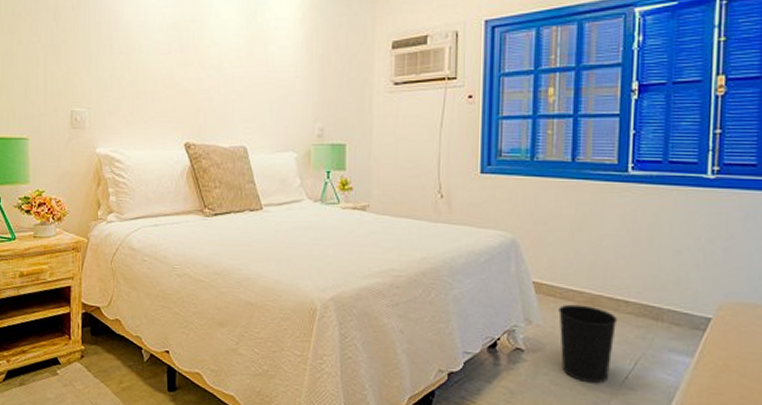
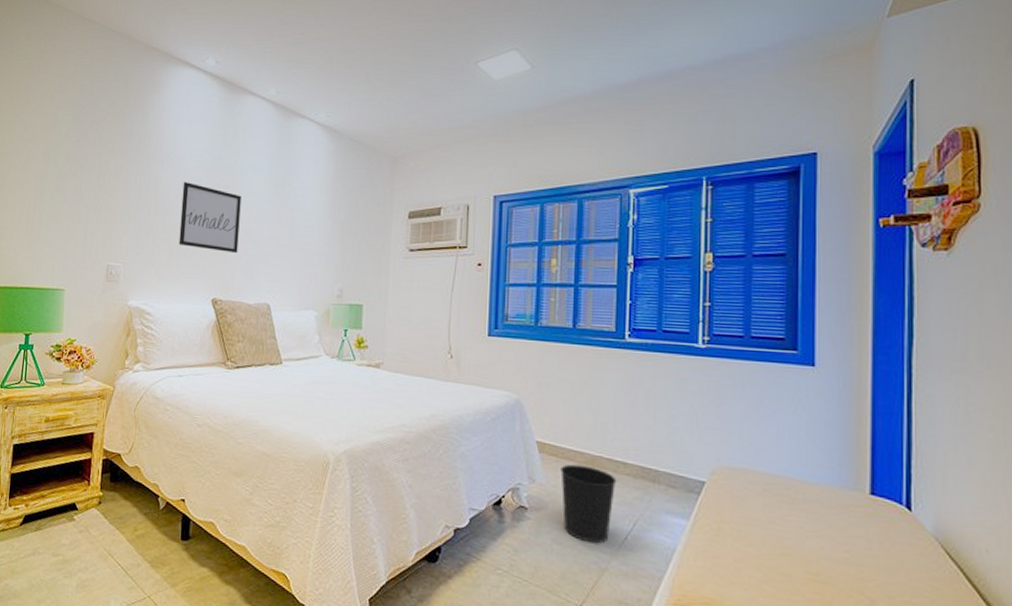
wall art: none [145,16,210,94] -> present [178,181,241,254]

